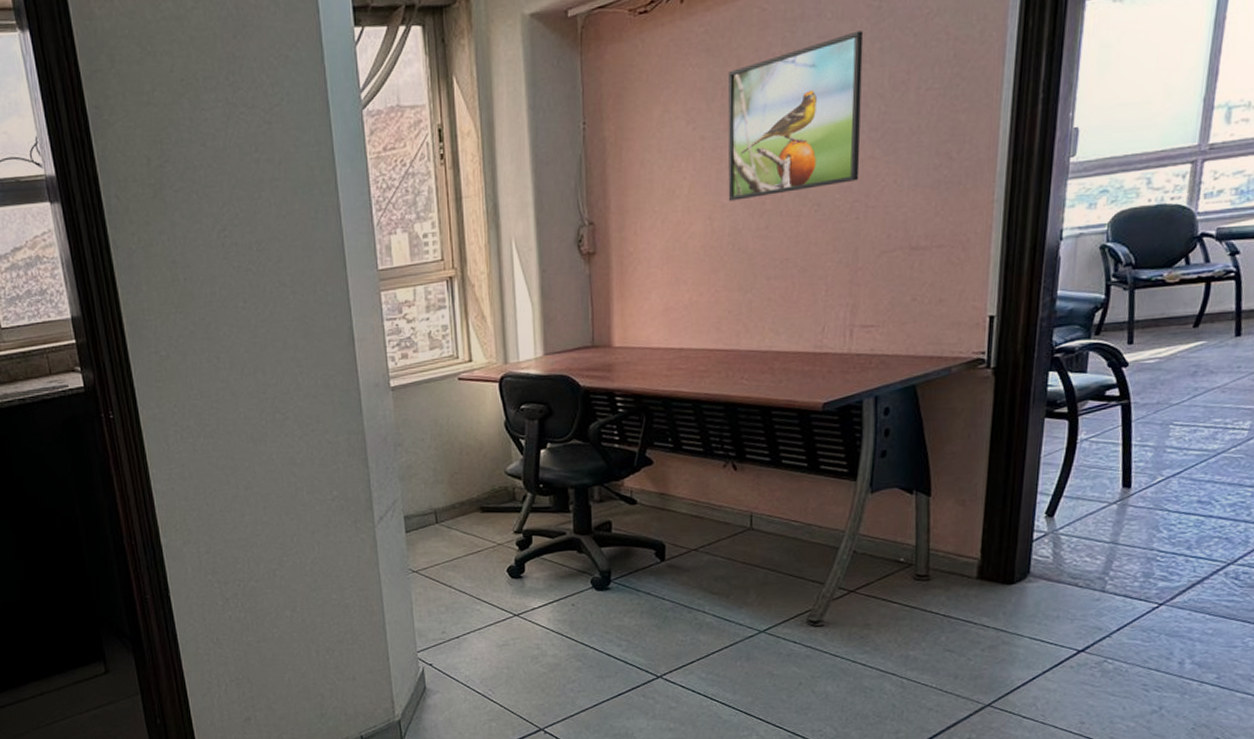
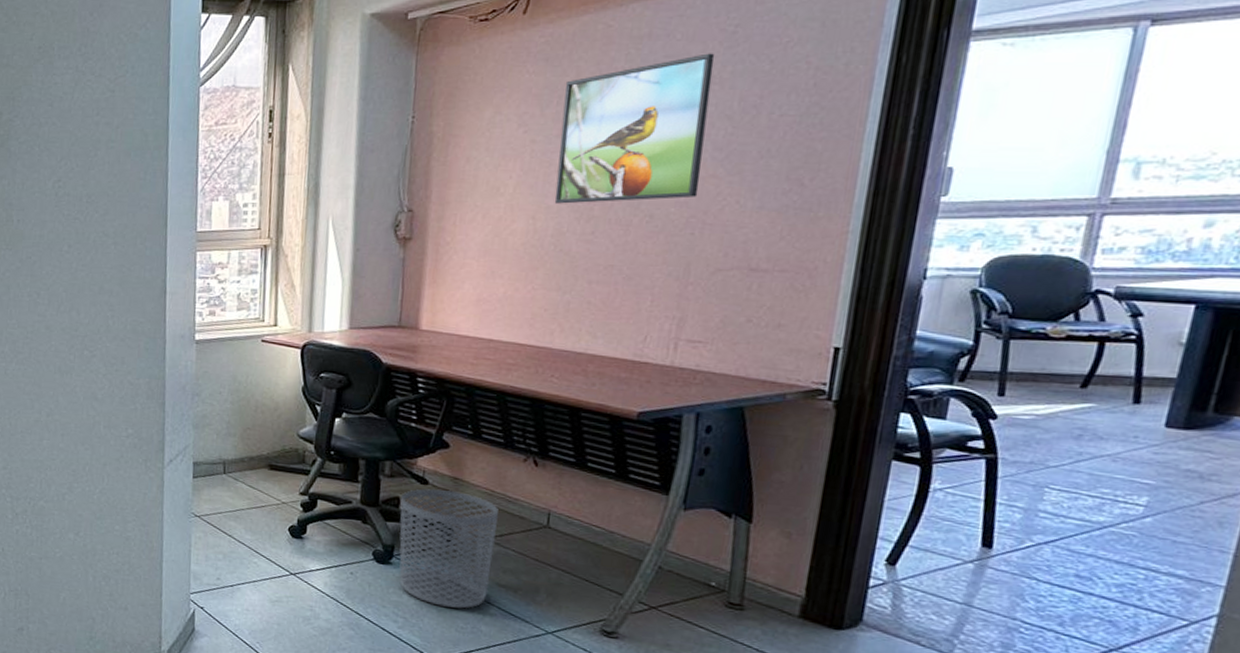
waste bin: none [612,506,704,623] -> present [399,488,498,609]

